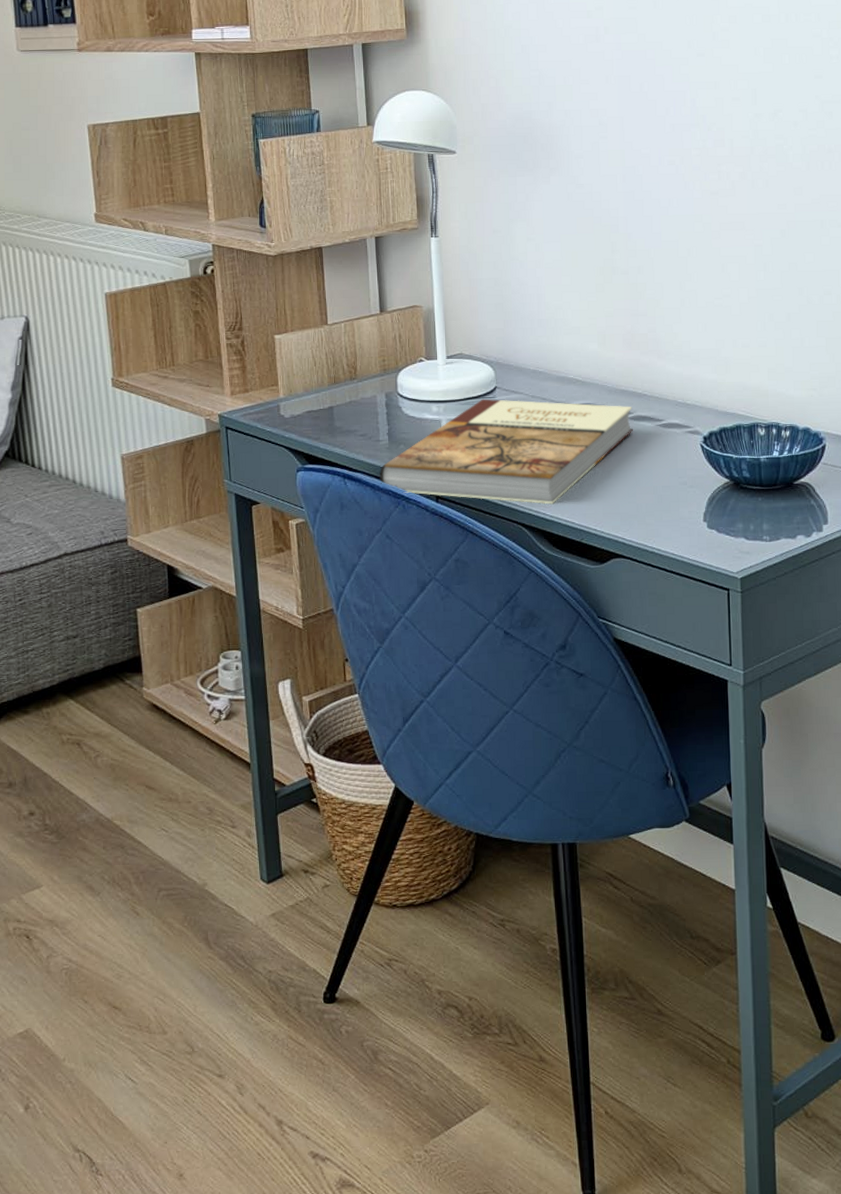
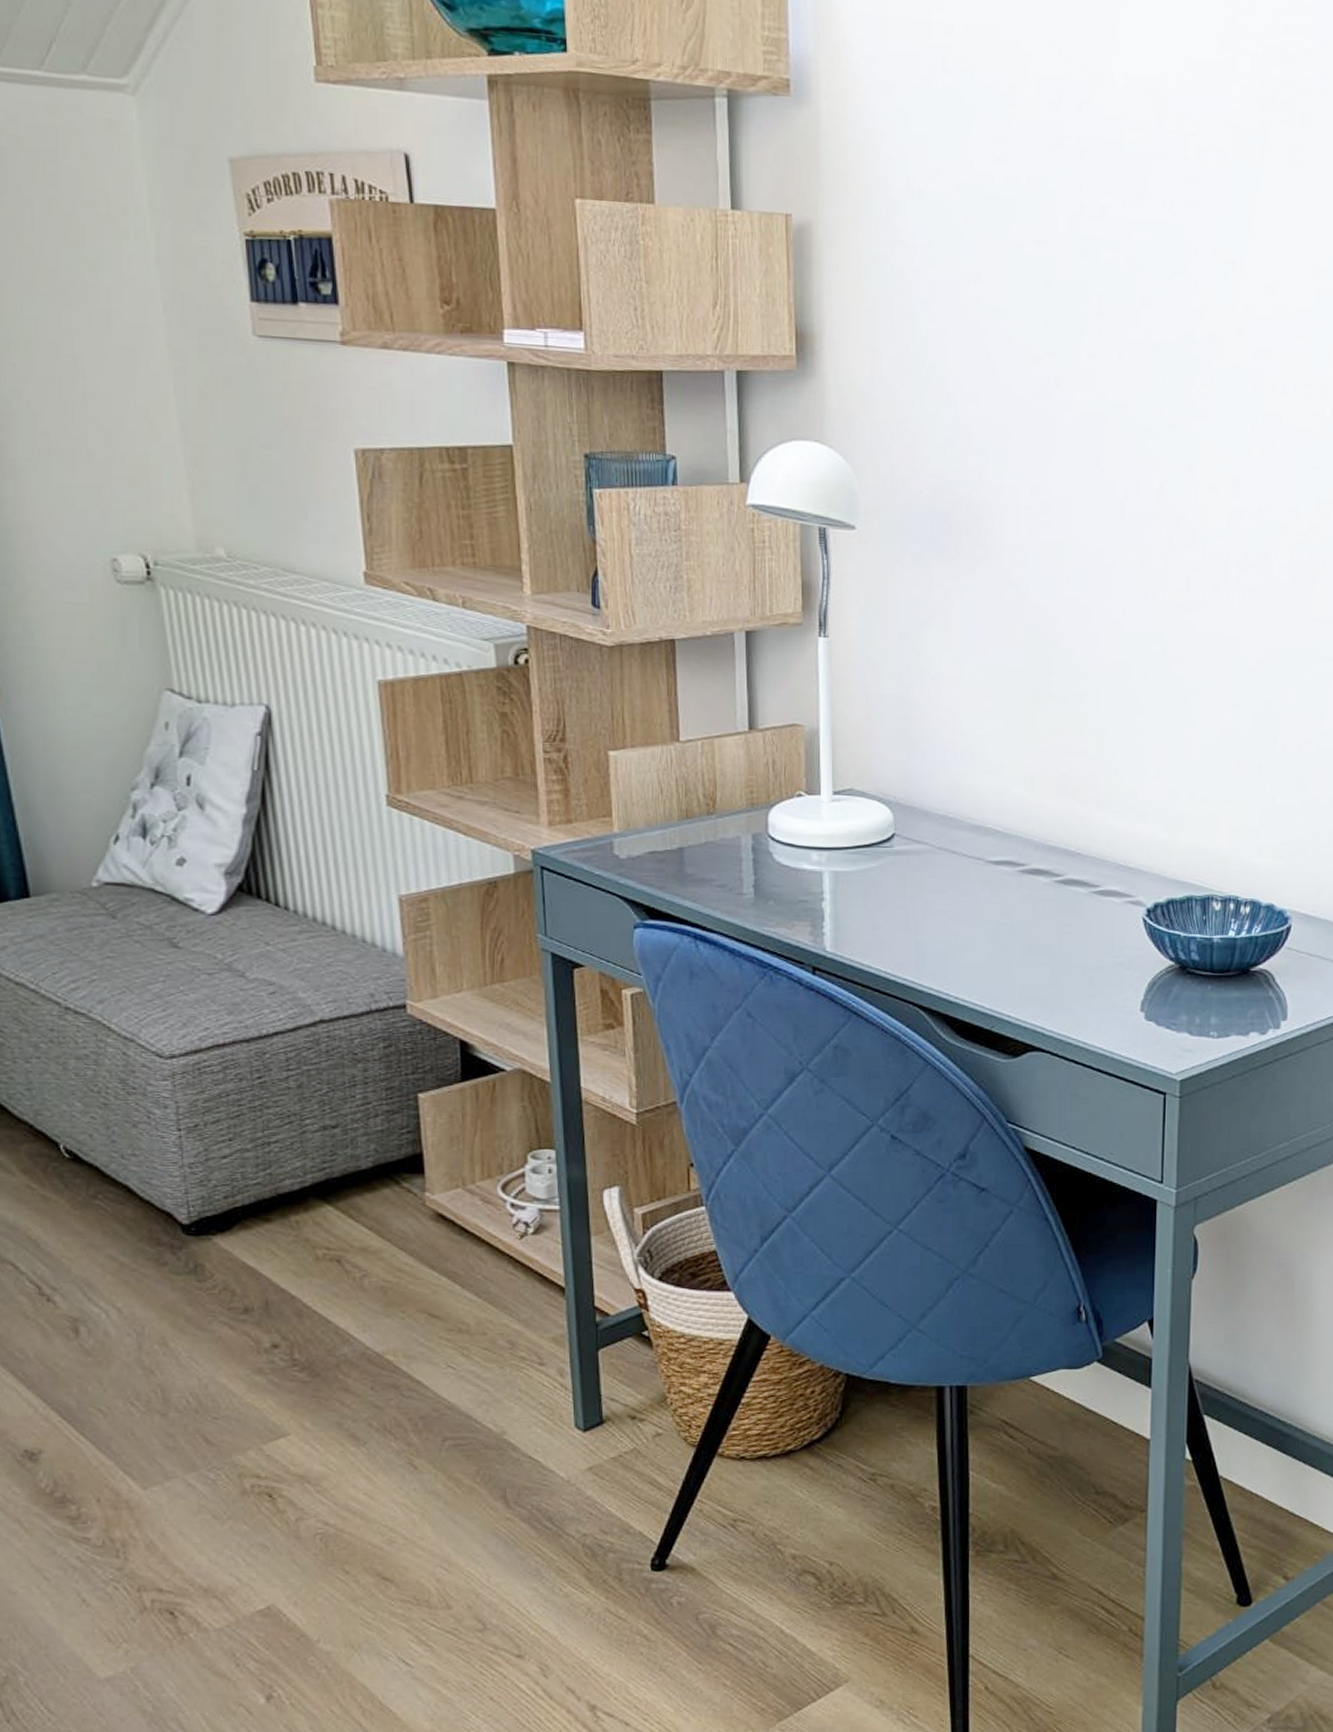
book: present [379,398,633,505] -> none [741,847,1063,983]

